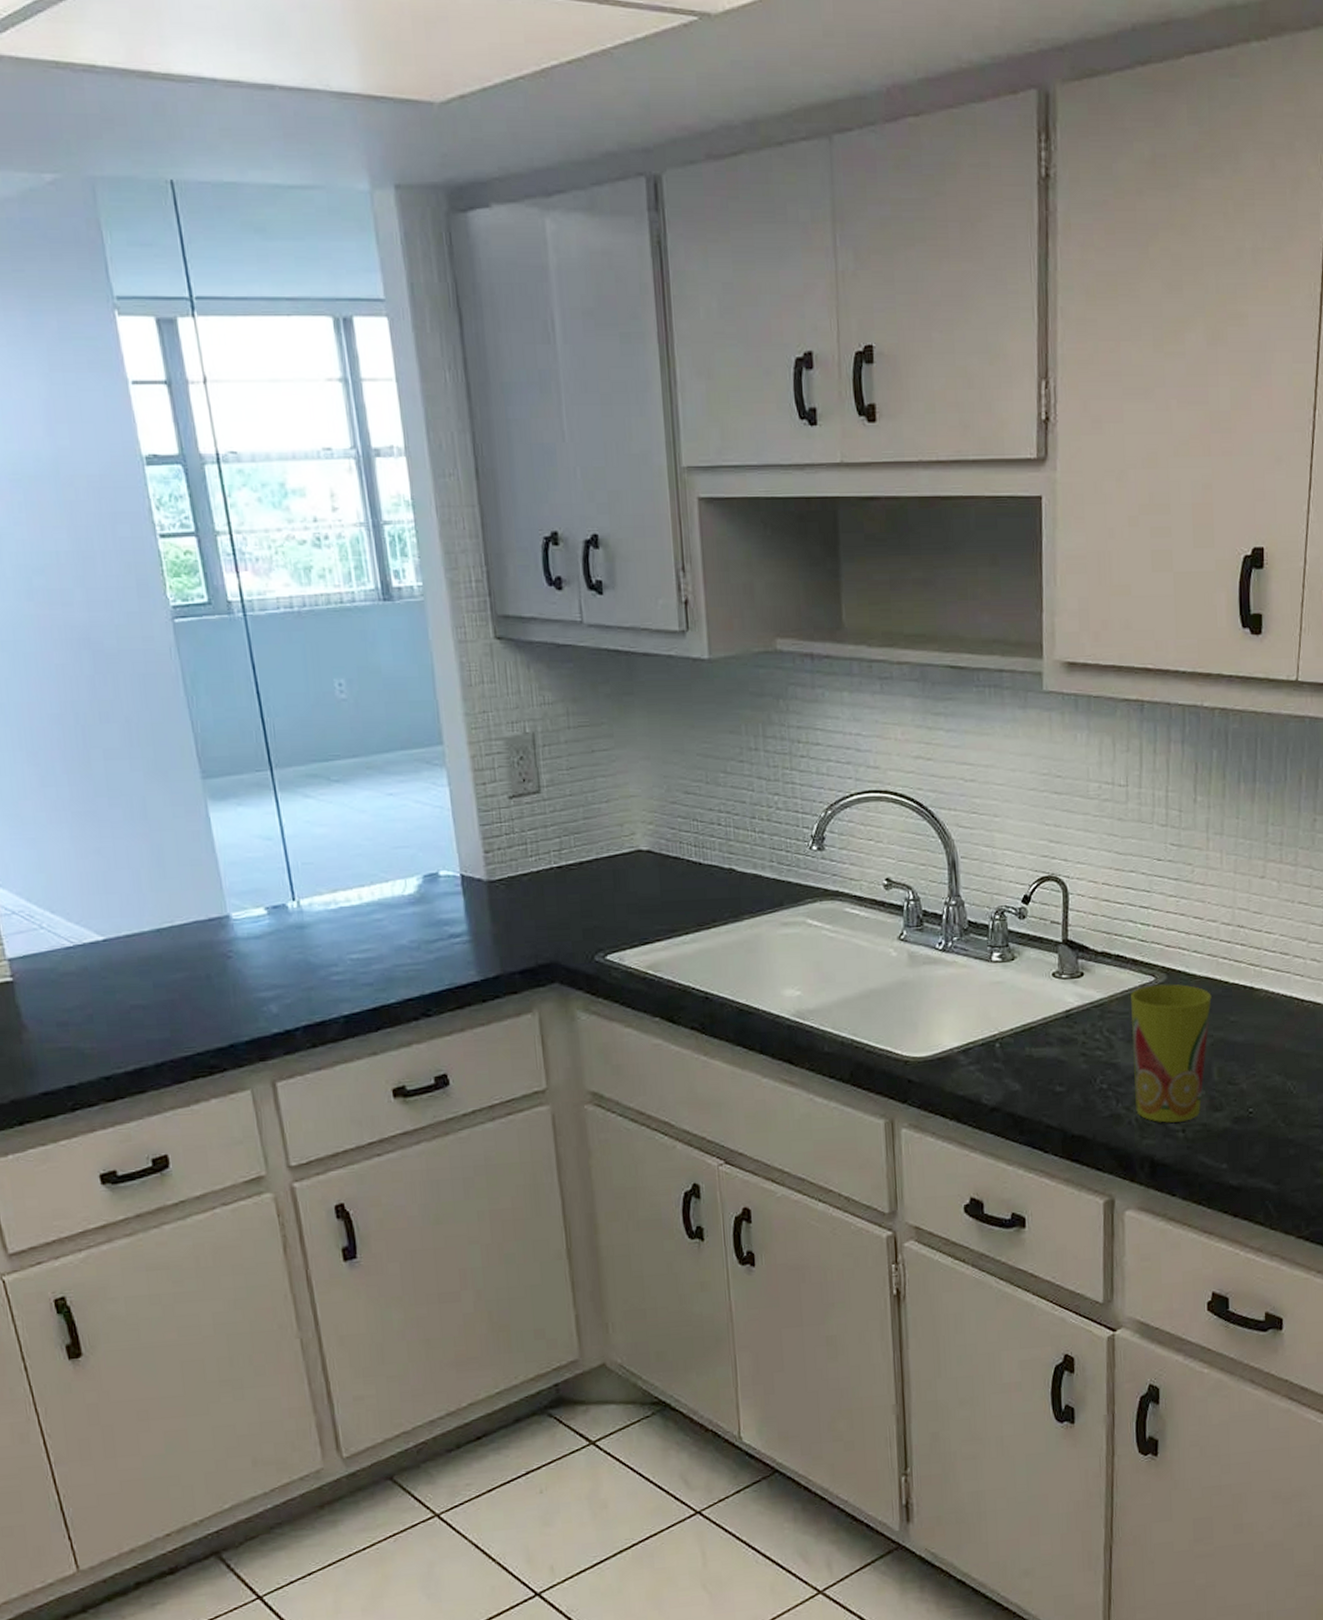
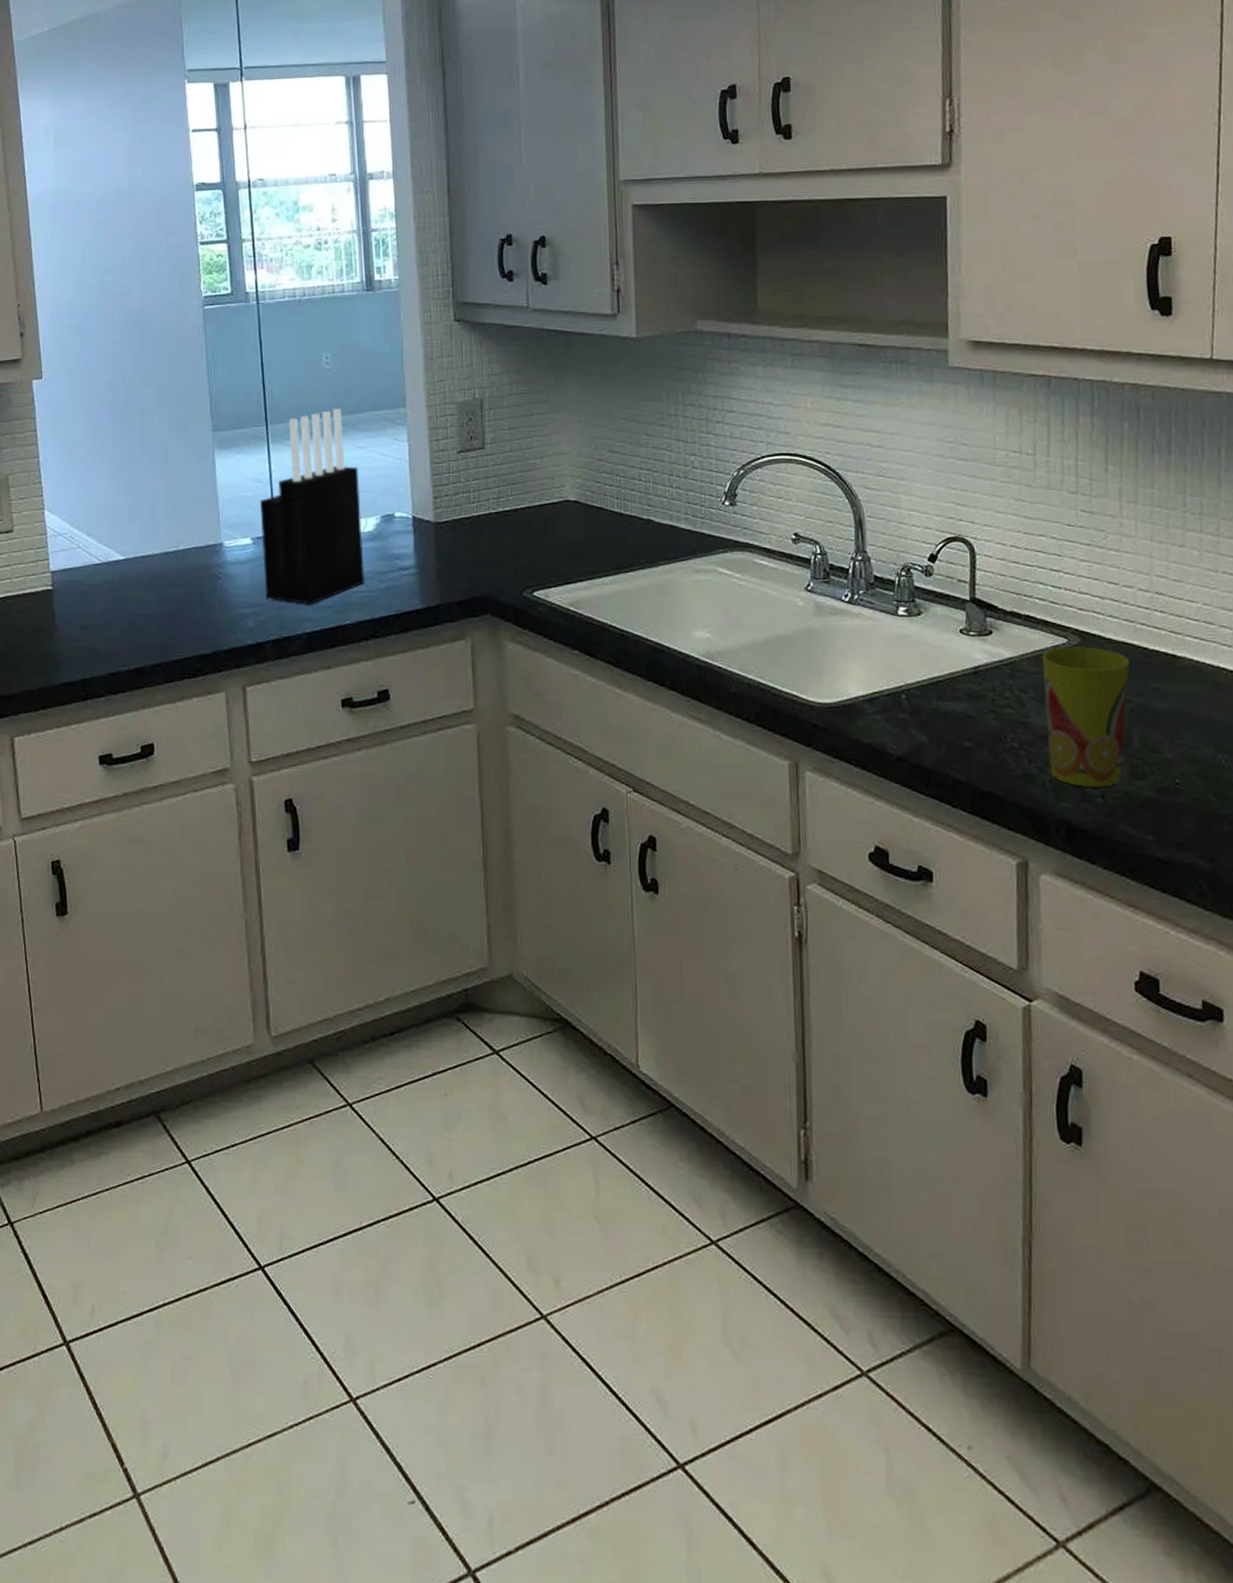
knife block: none [271,747,409,983] -> present [259,409,365,605]

